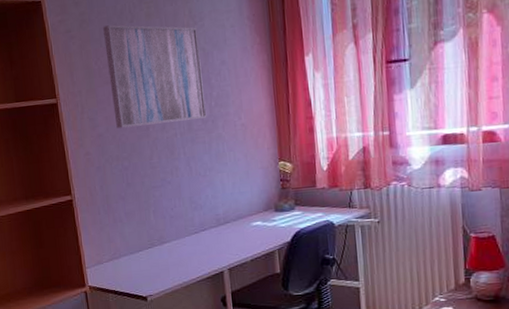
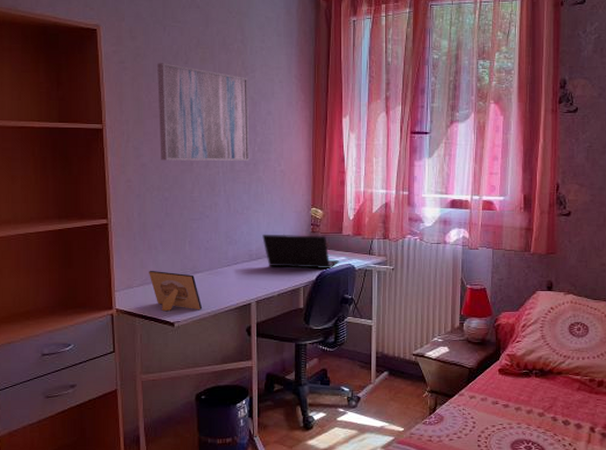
picture frame: none [117,243,174,285] -> present [149,270,203,311]
laptop: none [228,190,315,231] -> present [262,234,339,268]

